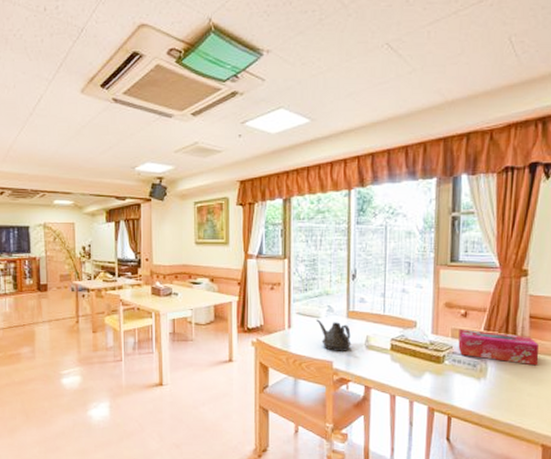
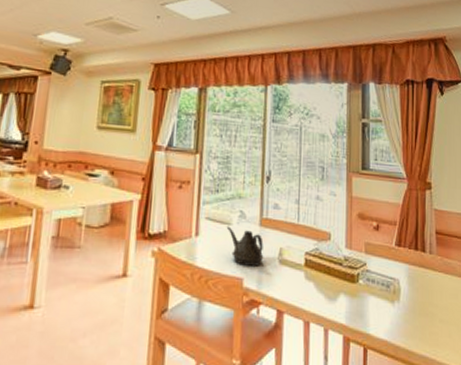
tissue box: present [458,329,539,366] -> none [372,243,447,287]

